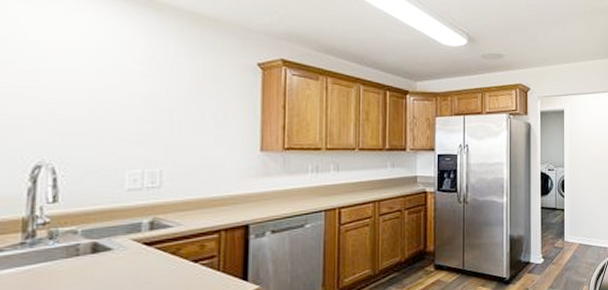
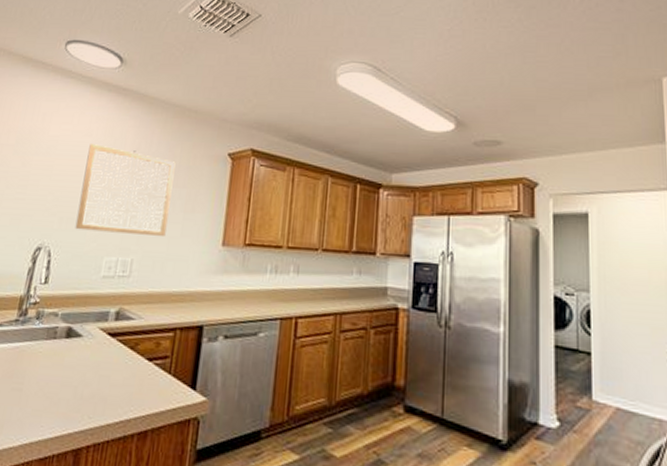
wall art: none [83,52,199,145] -> present [75,144,176,236]

